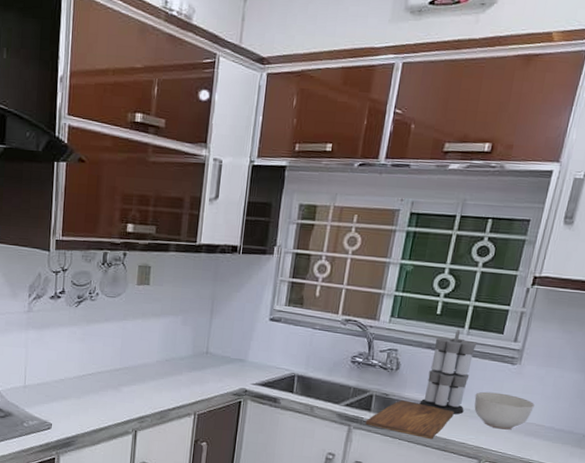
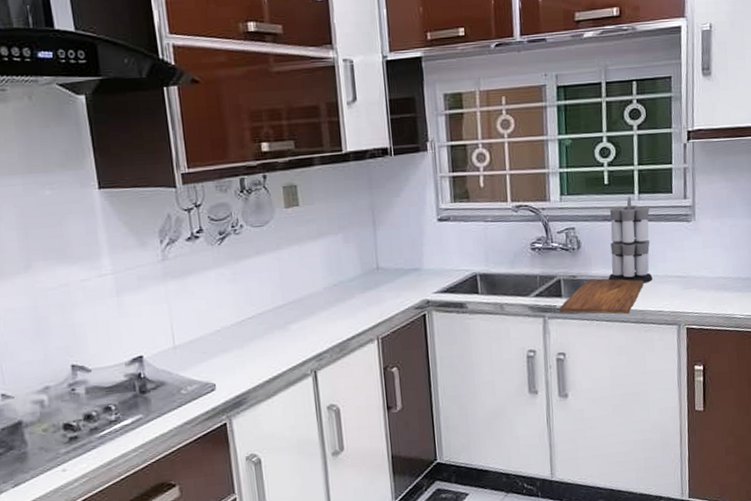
bowl: present [474,391,535,430] -> none [660,252,717,290]

